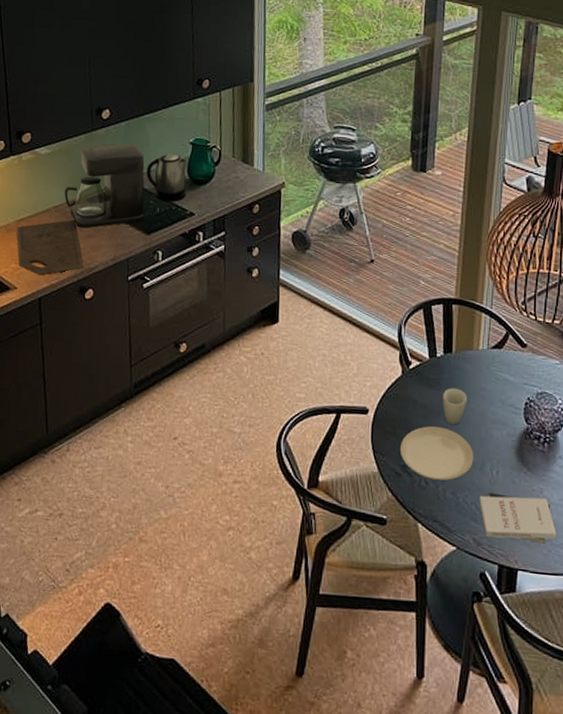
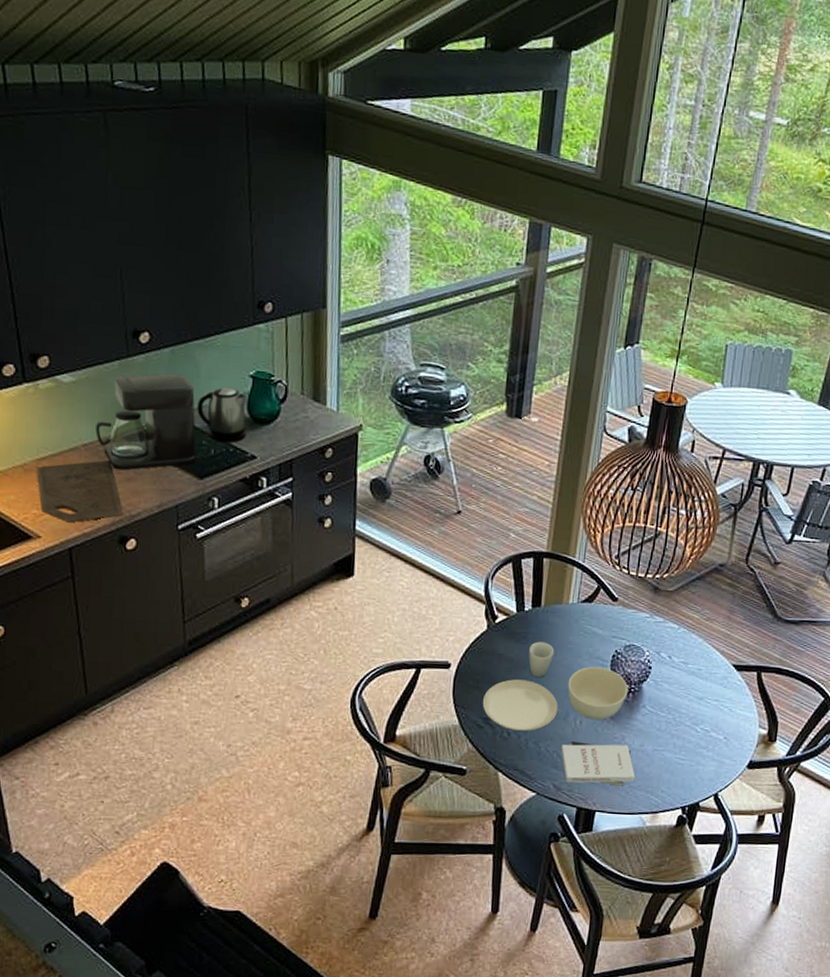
bowl: none [482,414,543,471] -> present [567,667,629,720]

